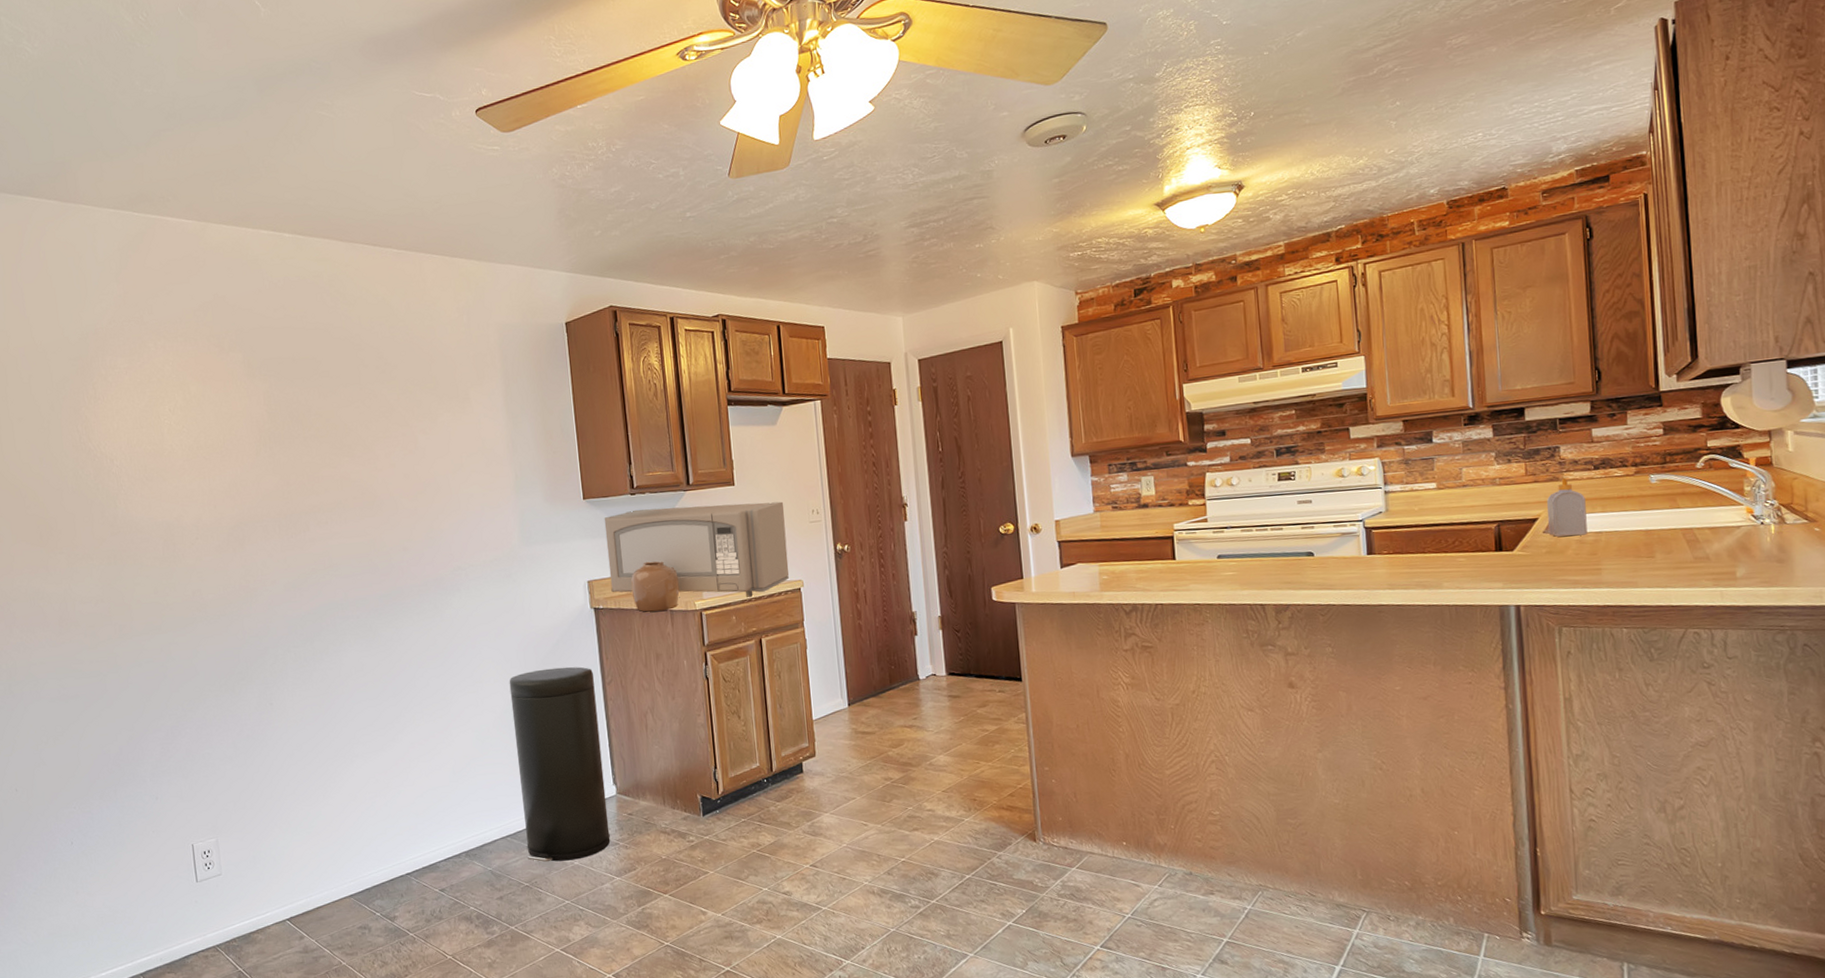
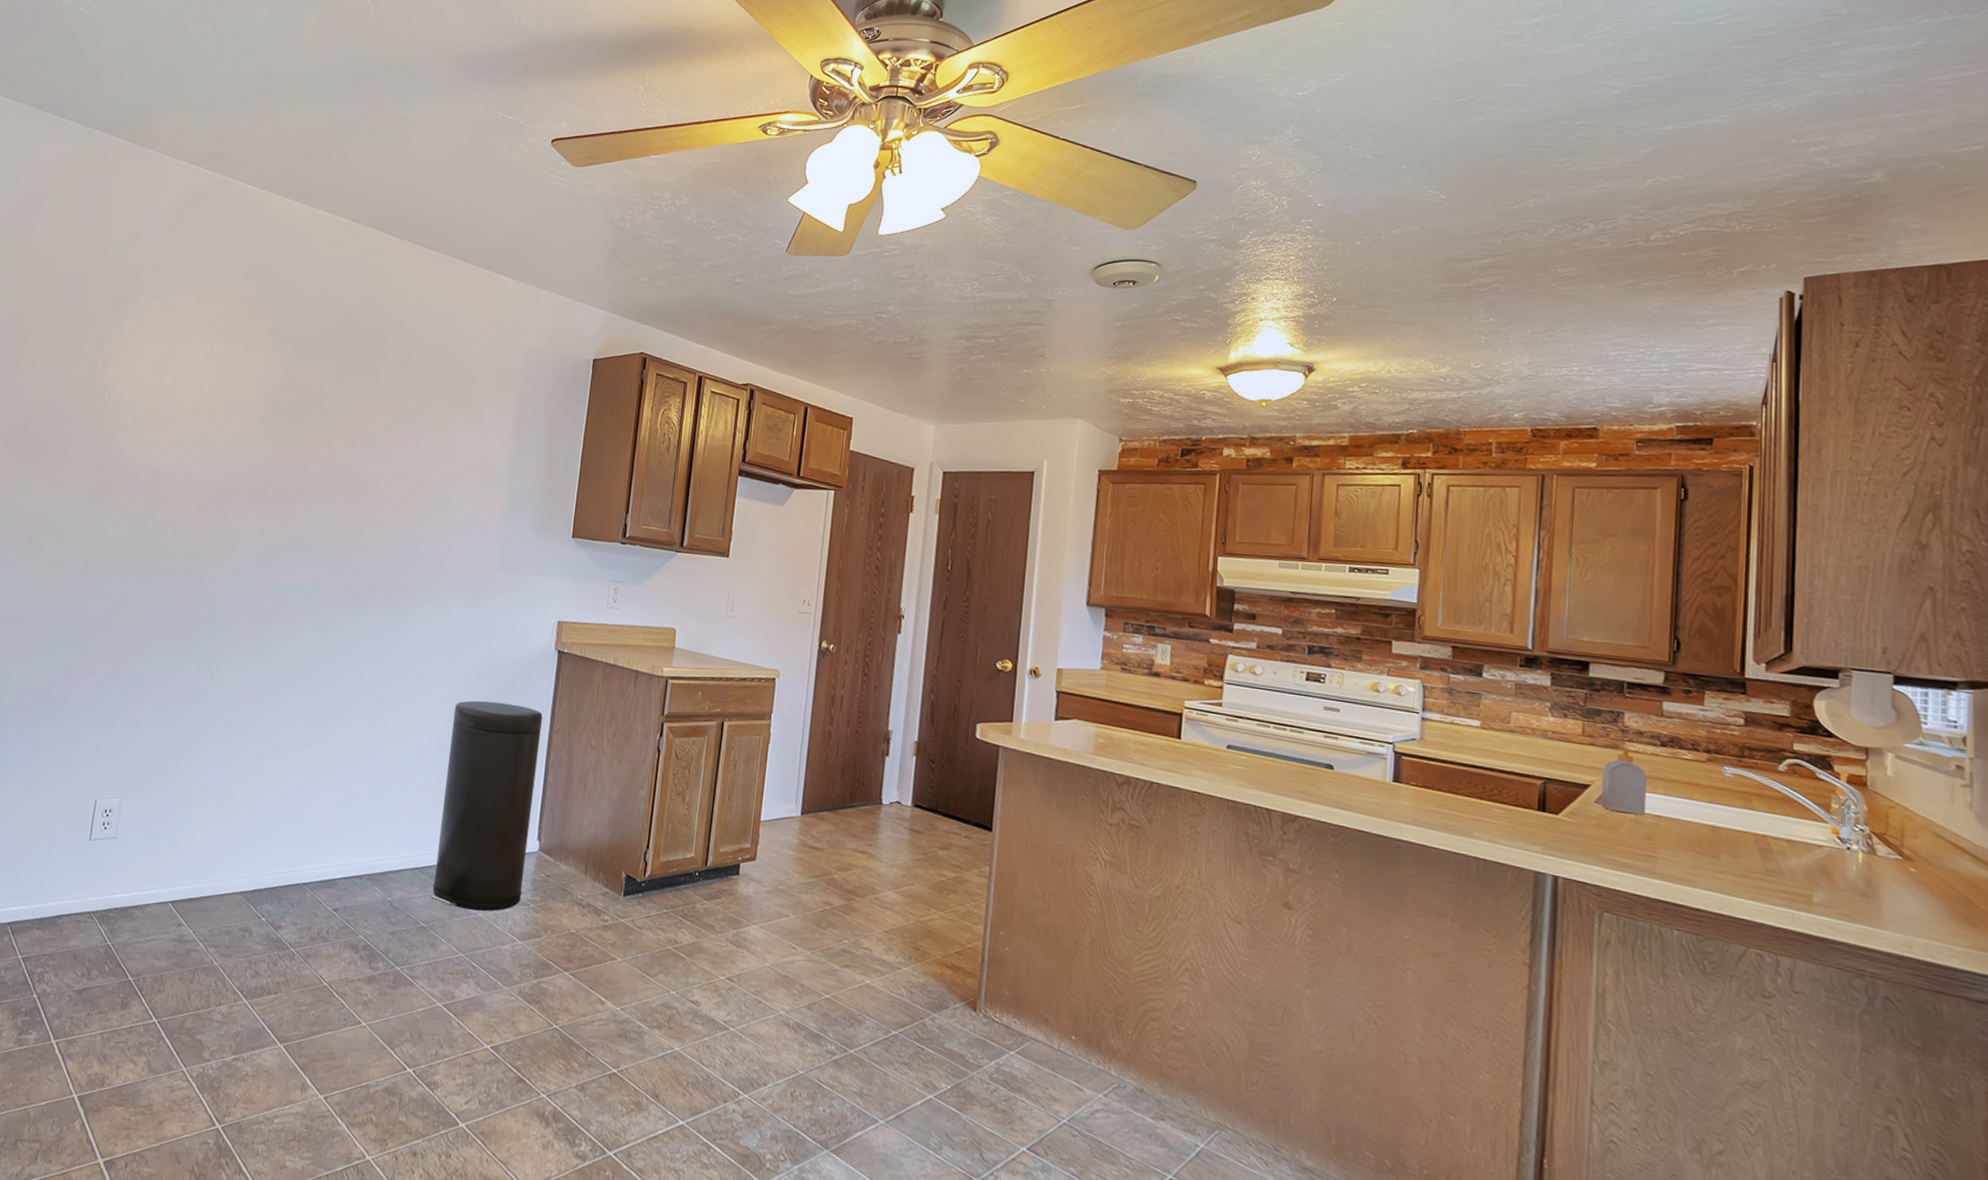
microwave: present [604,501,789,597] -> none [580,560,776,676]
decorative jar: present [630,561,680,612] -> none [600,615,652,670]

